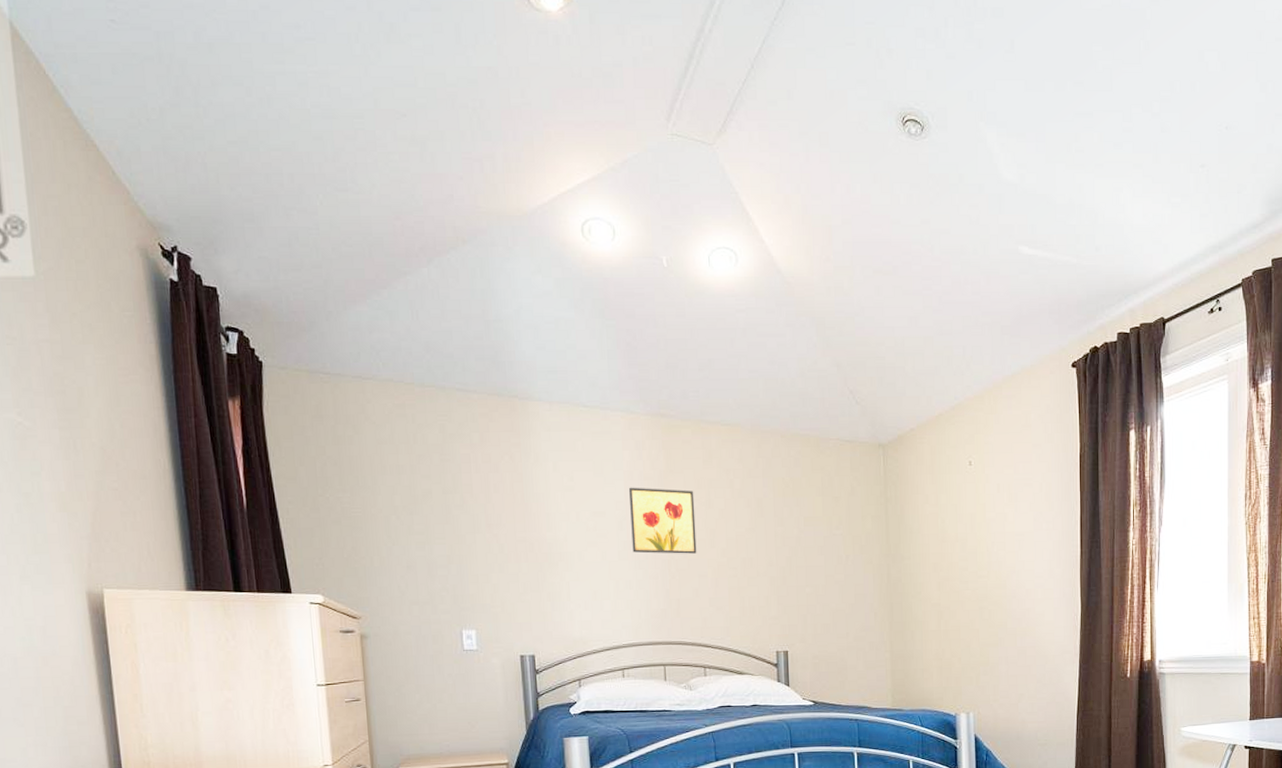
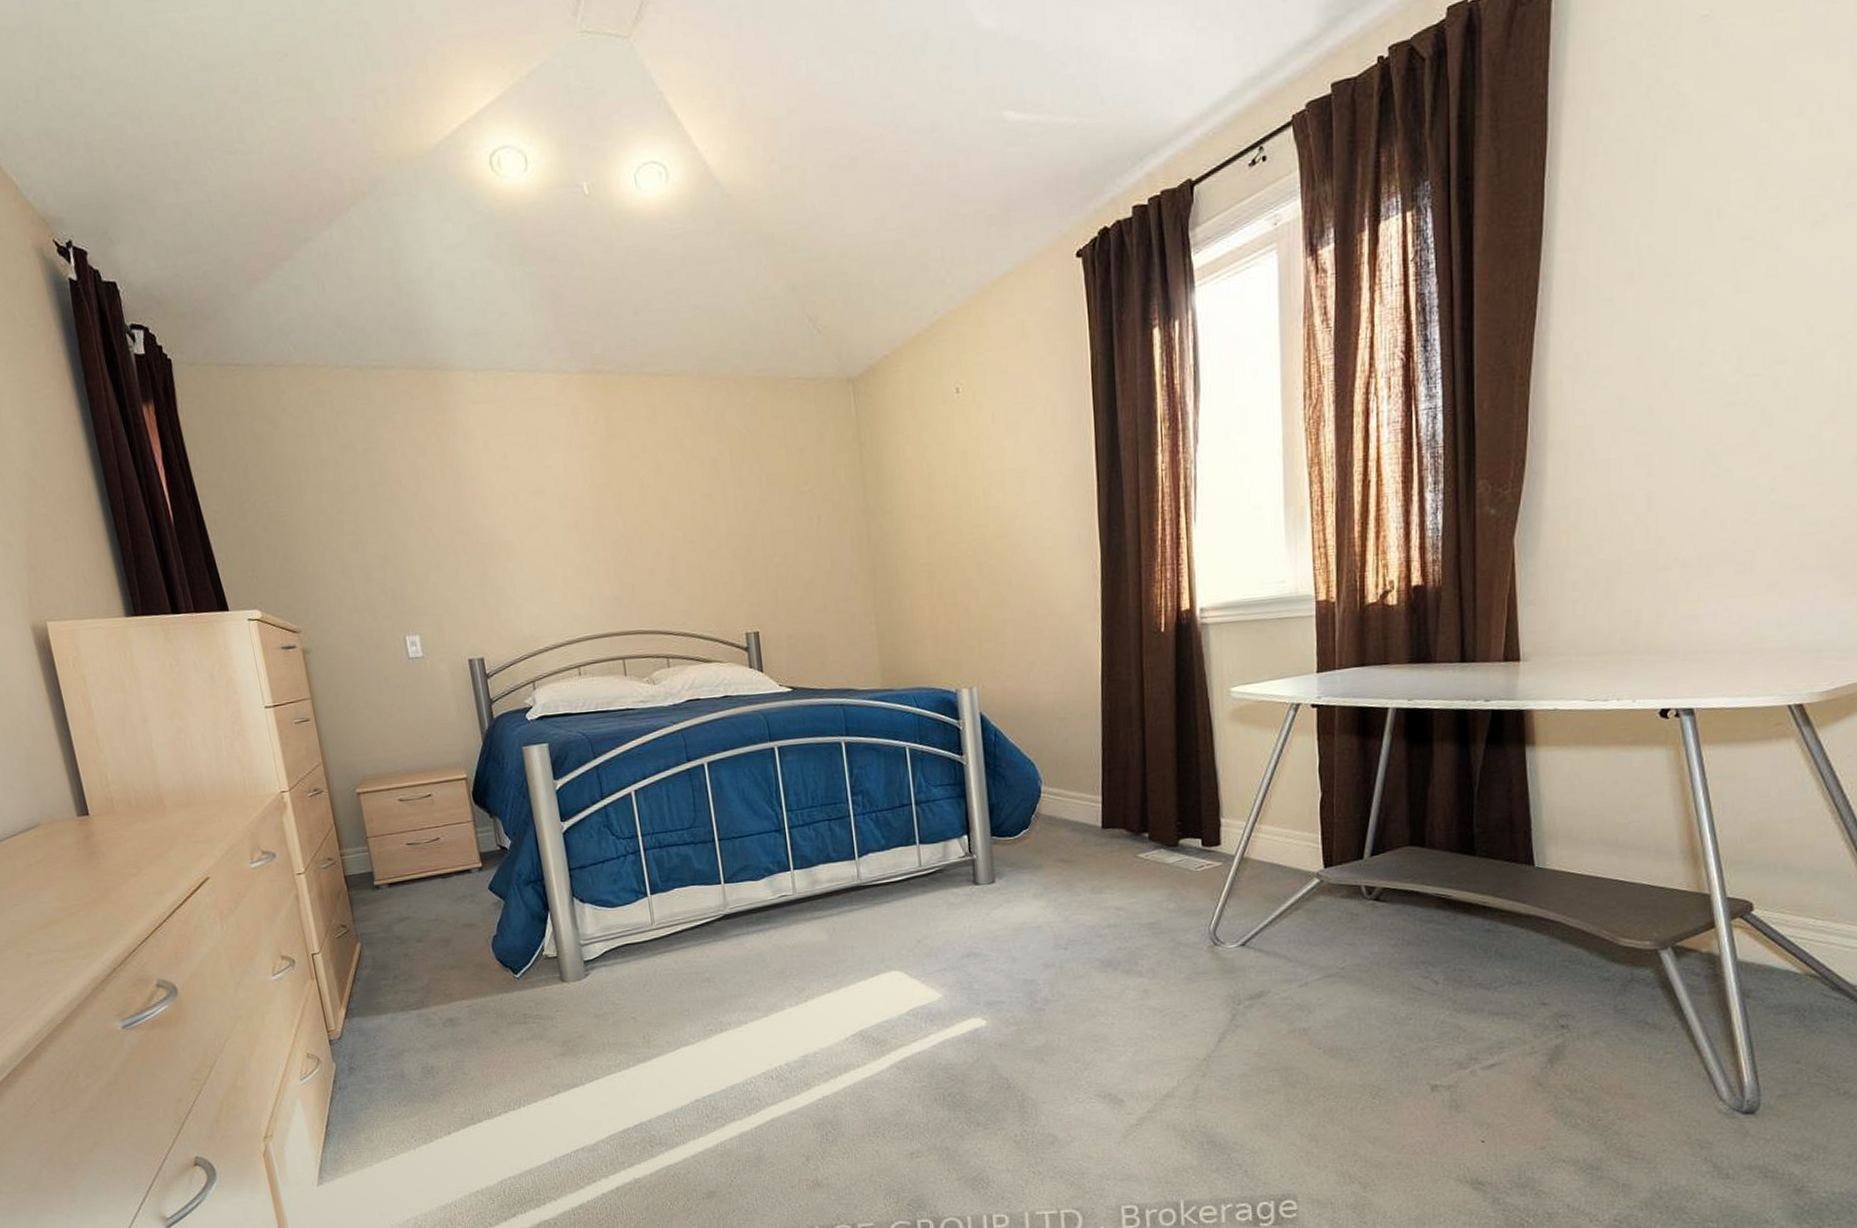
wall art: present [629,487,697,554] -> none [568,456,649,534]

